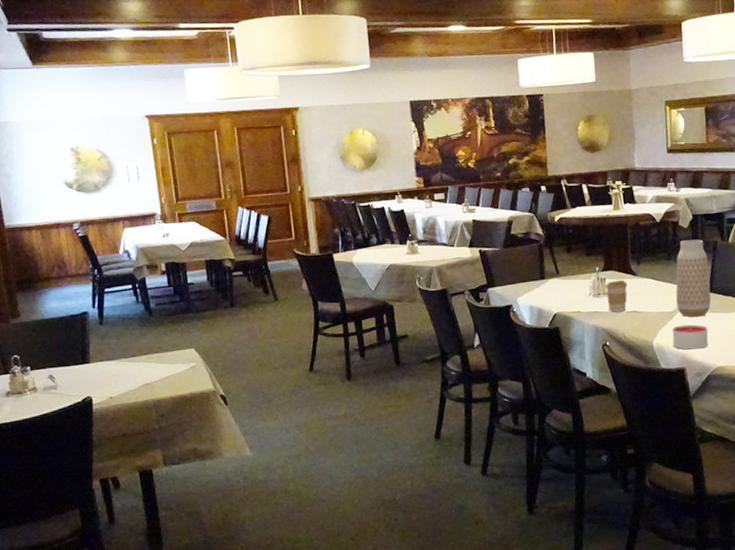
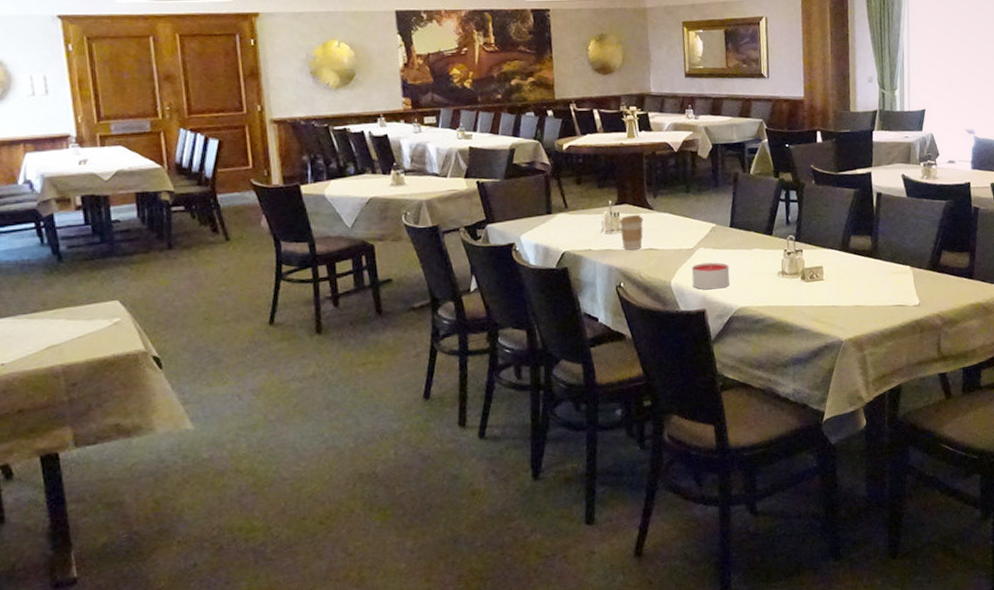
vase: present [676,239,711,318] -> none [695,171,733,255]

